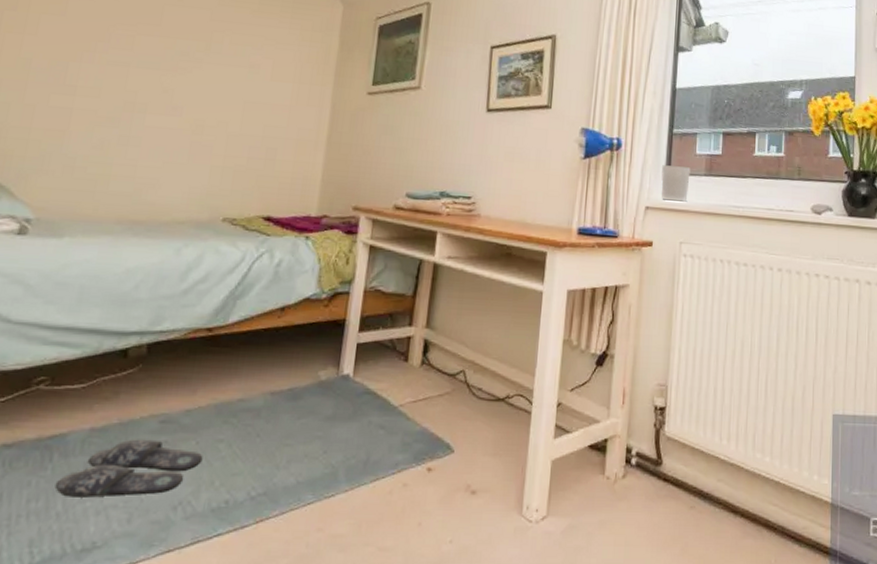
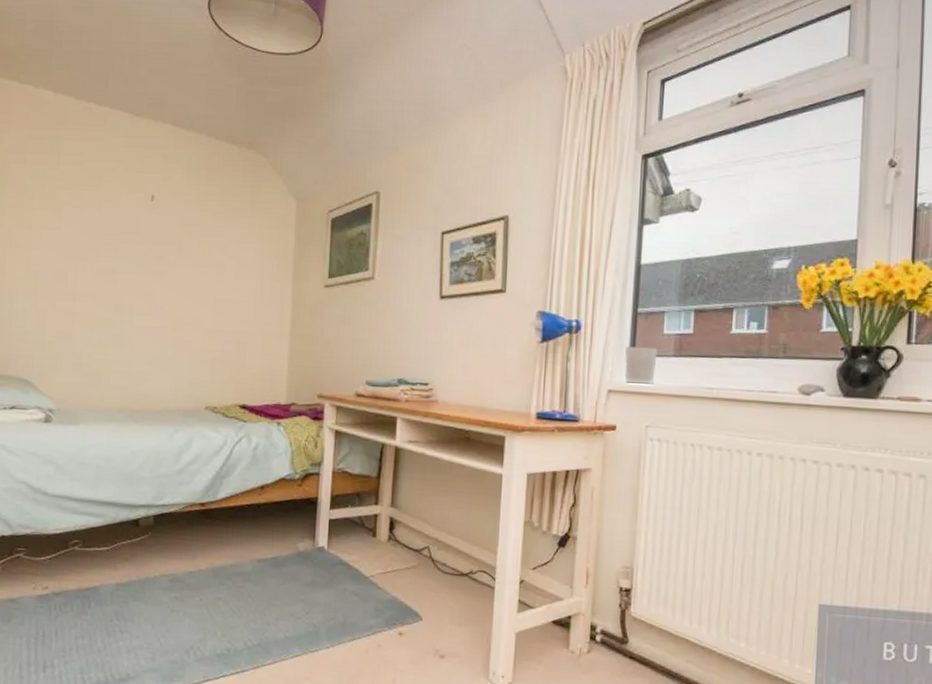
slippers: present [56,439,203,498] -> none [96,593,206,639]

